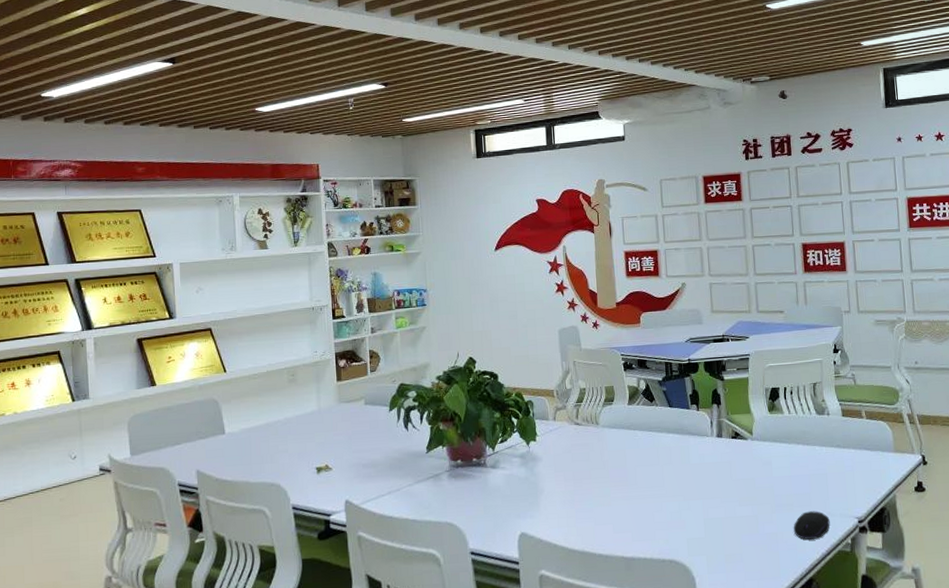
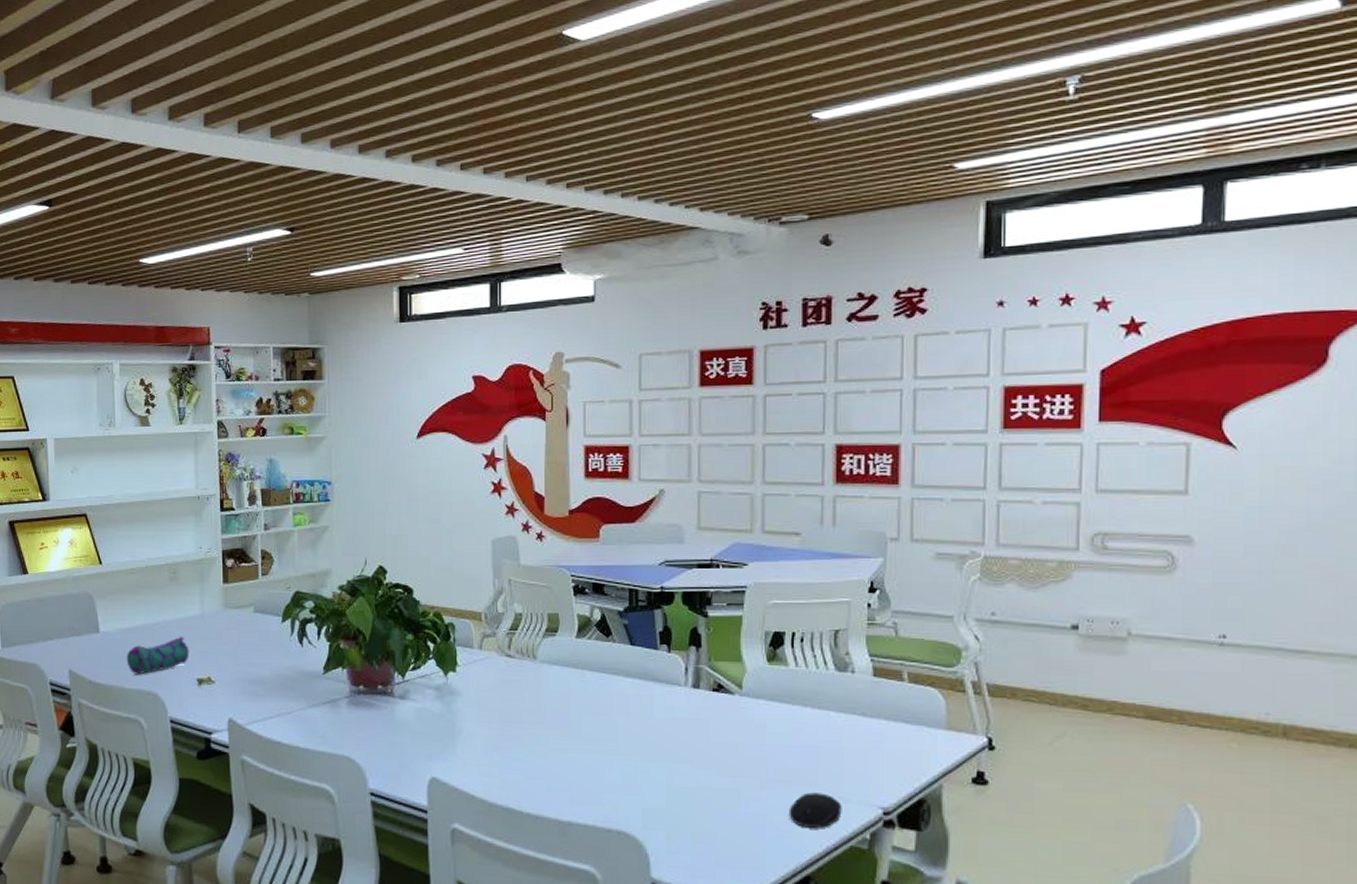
pencil case: none [250,430,309,469] -> present [126,636,190,675]

